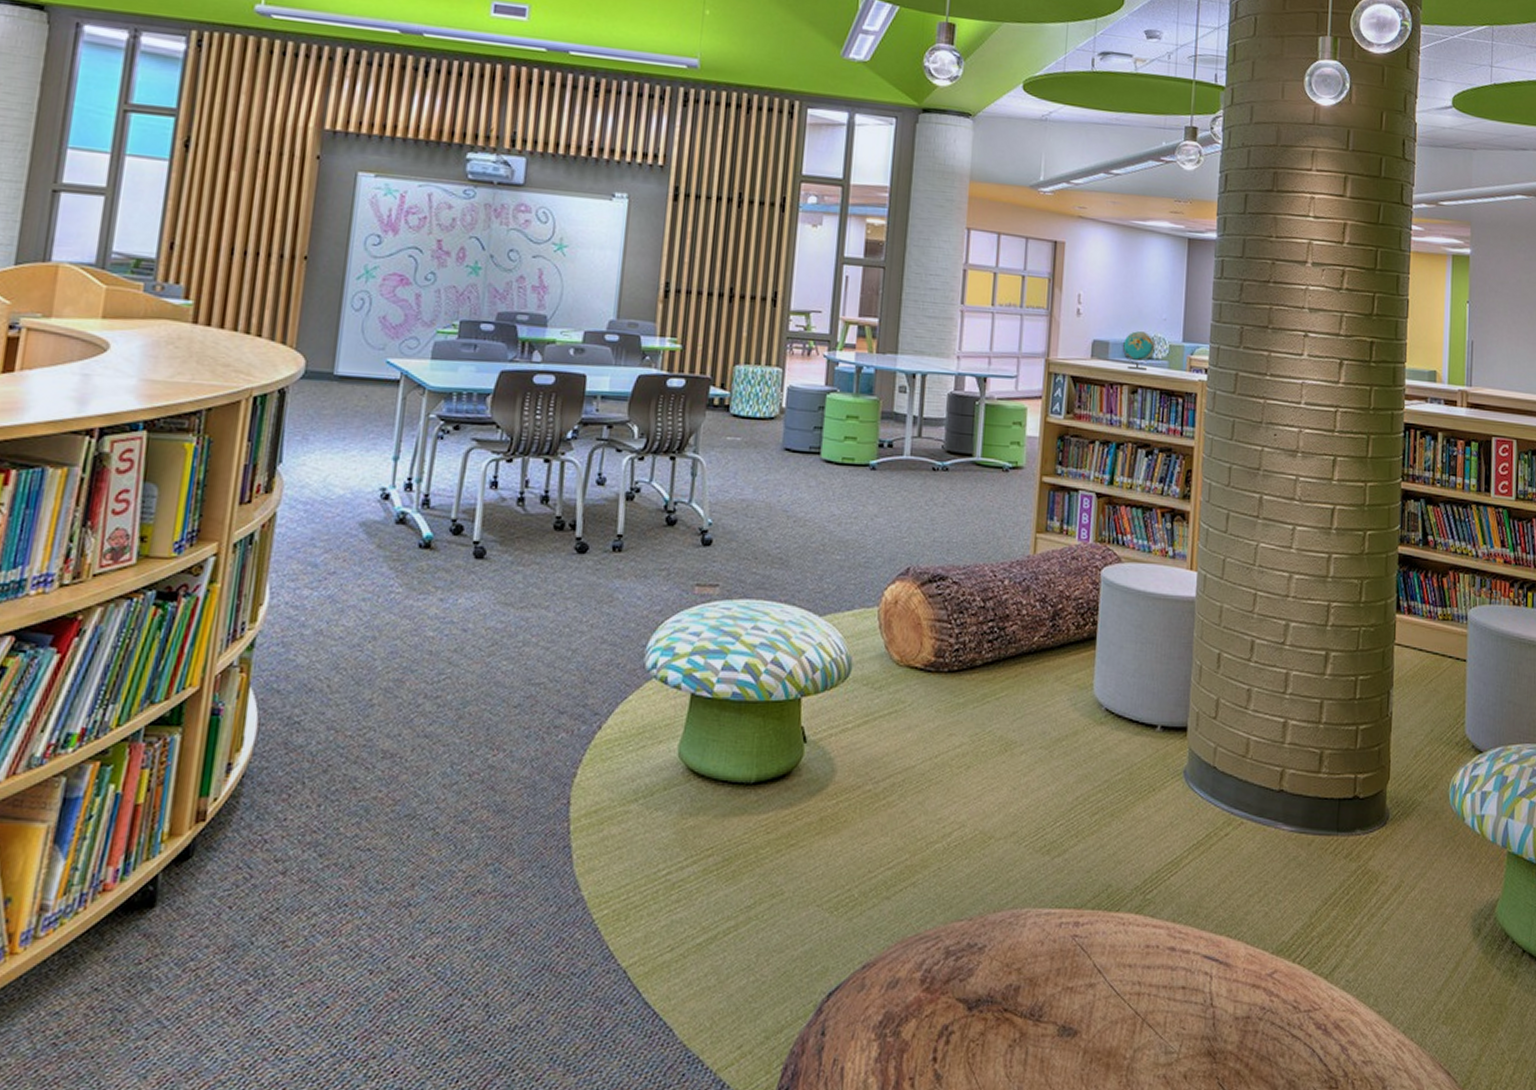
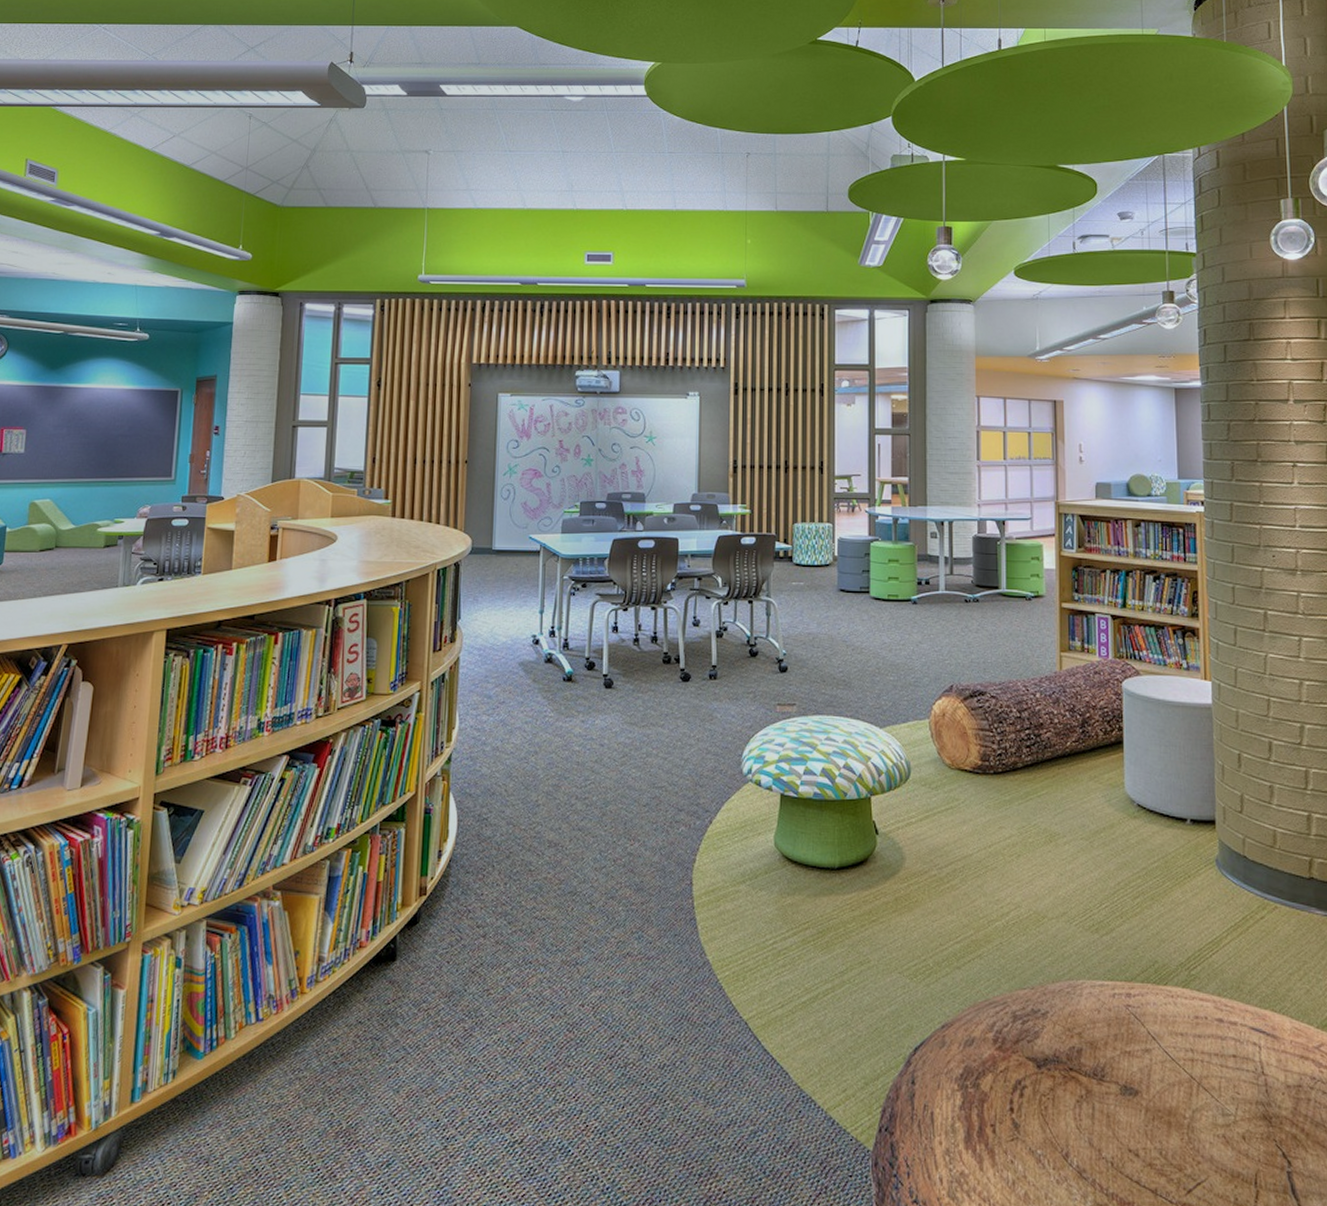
globe: present [1122,331,1155,371] -> none [1123,473,1153,507]

